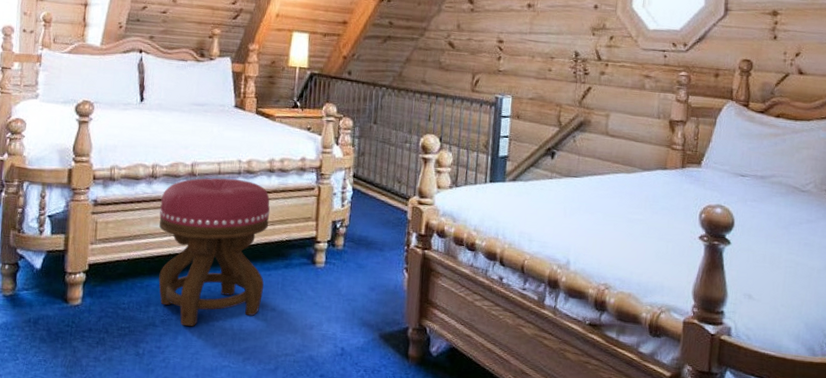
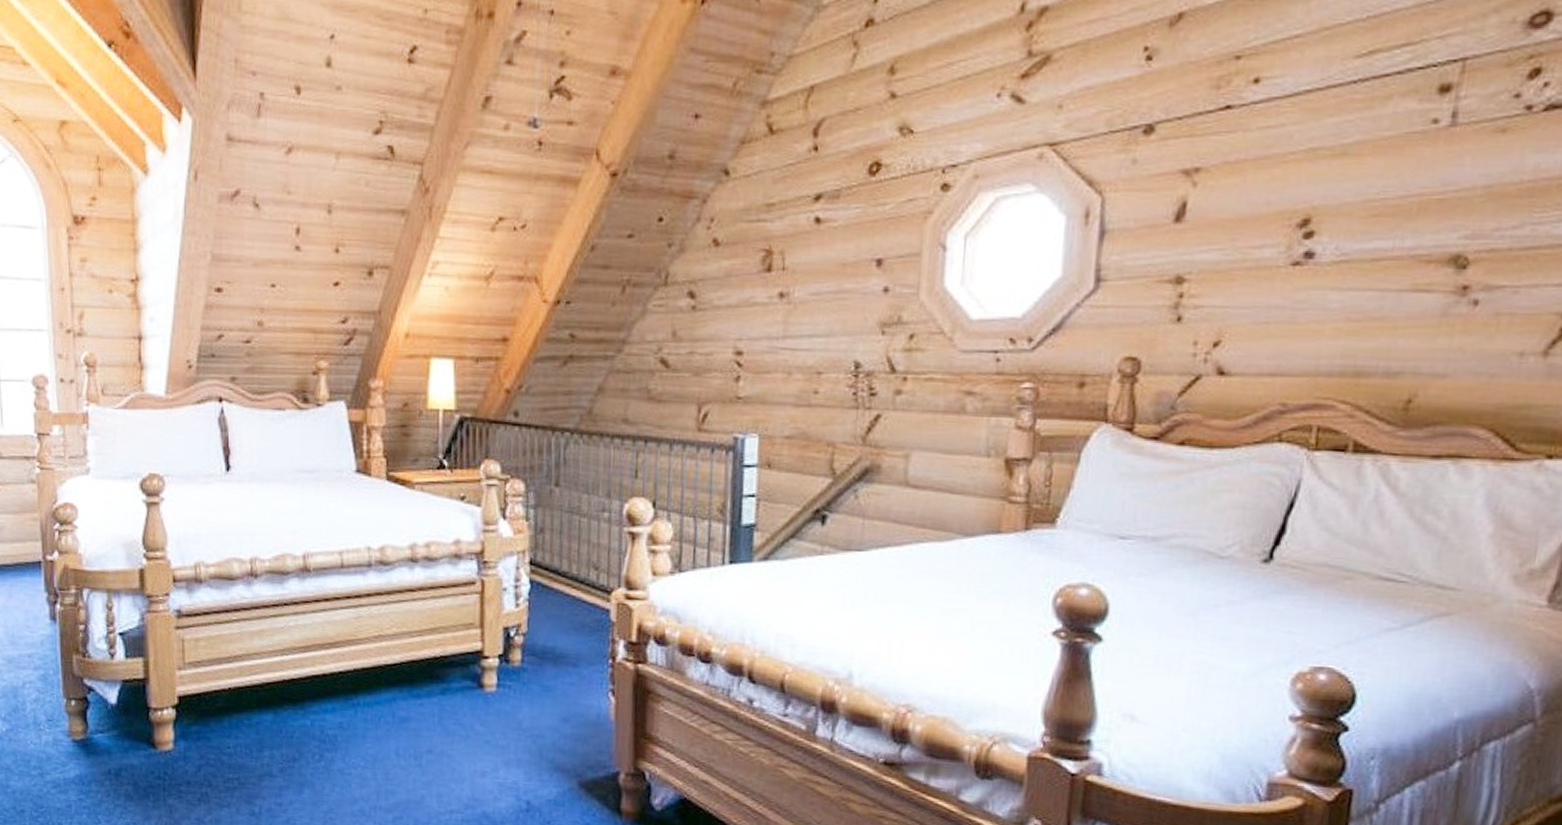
ottoman: present [158,177,270,326] -> none [264,573,416,776]

